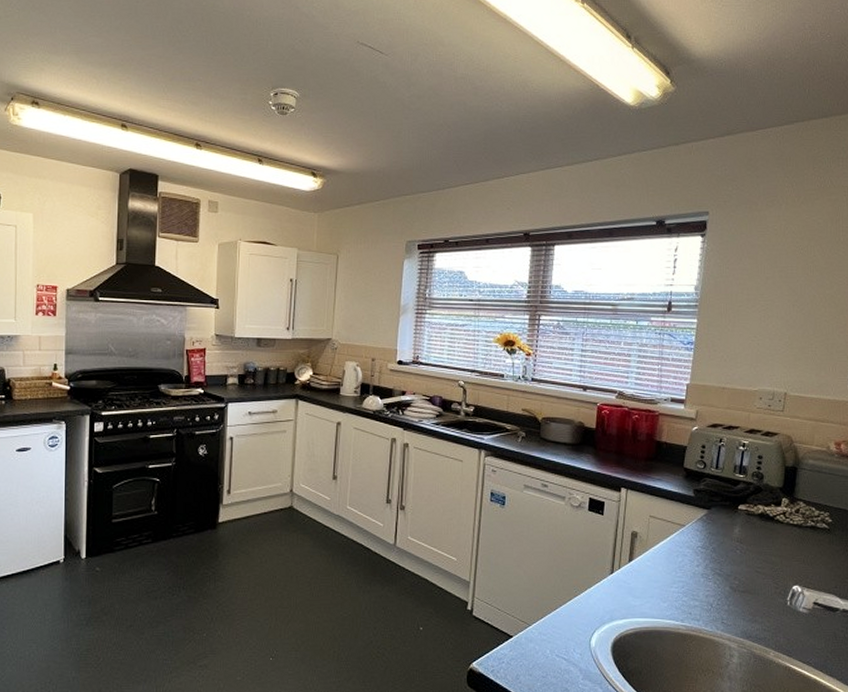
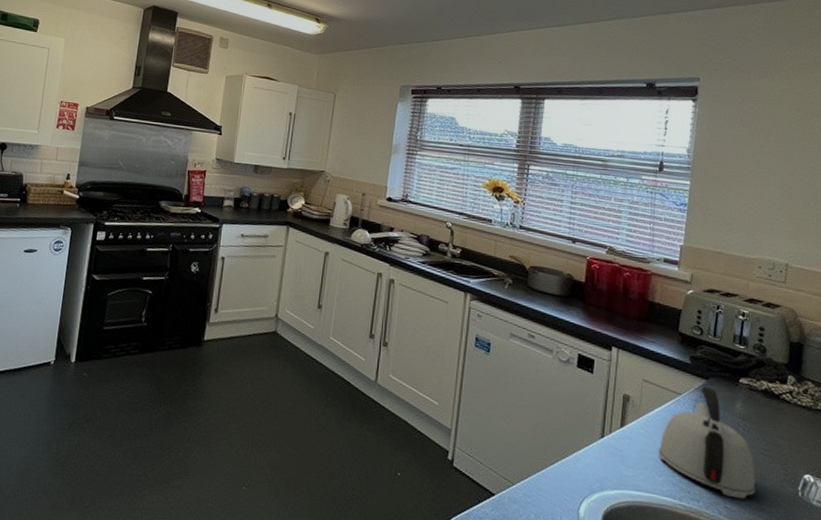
kettle: none [663,516,750,614] -> present [658,386,756,499]

